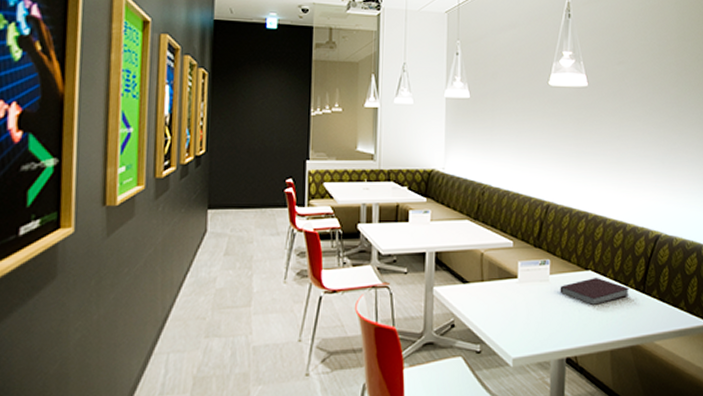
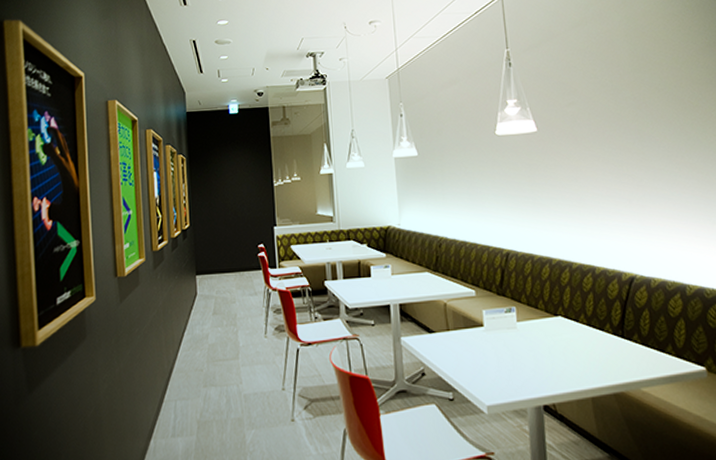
notebook: present [560,278,629,306] -> none [529,323,607,353]

